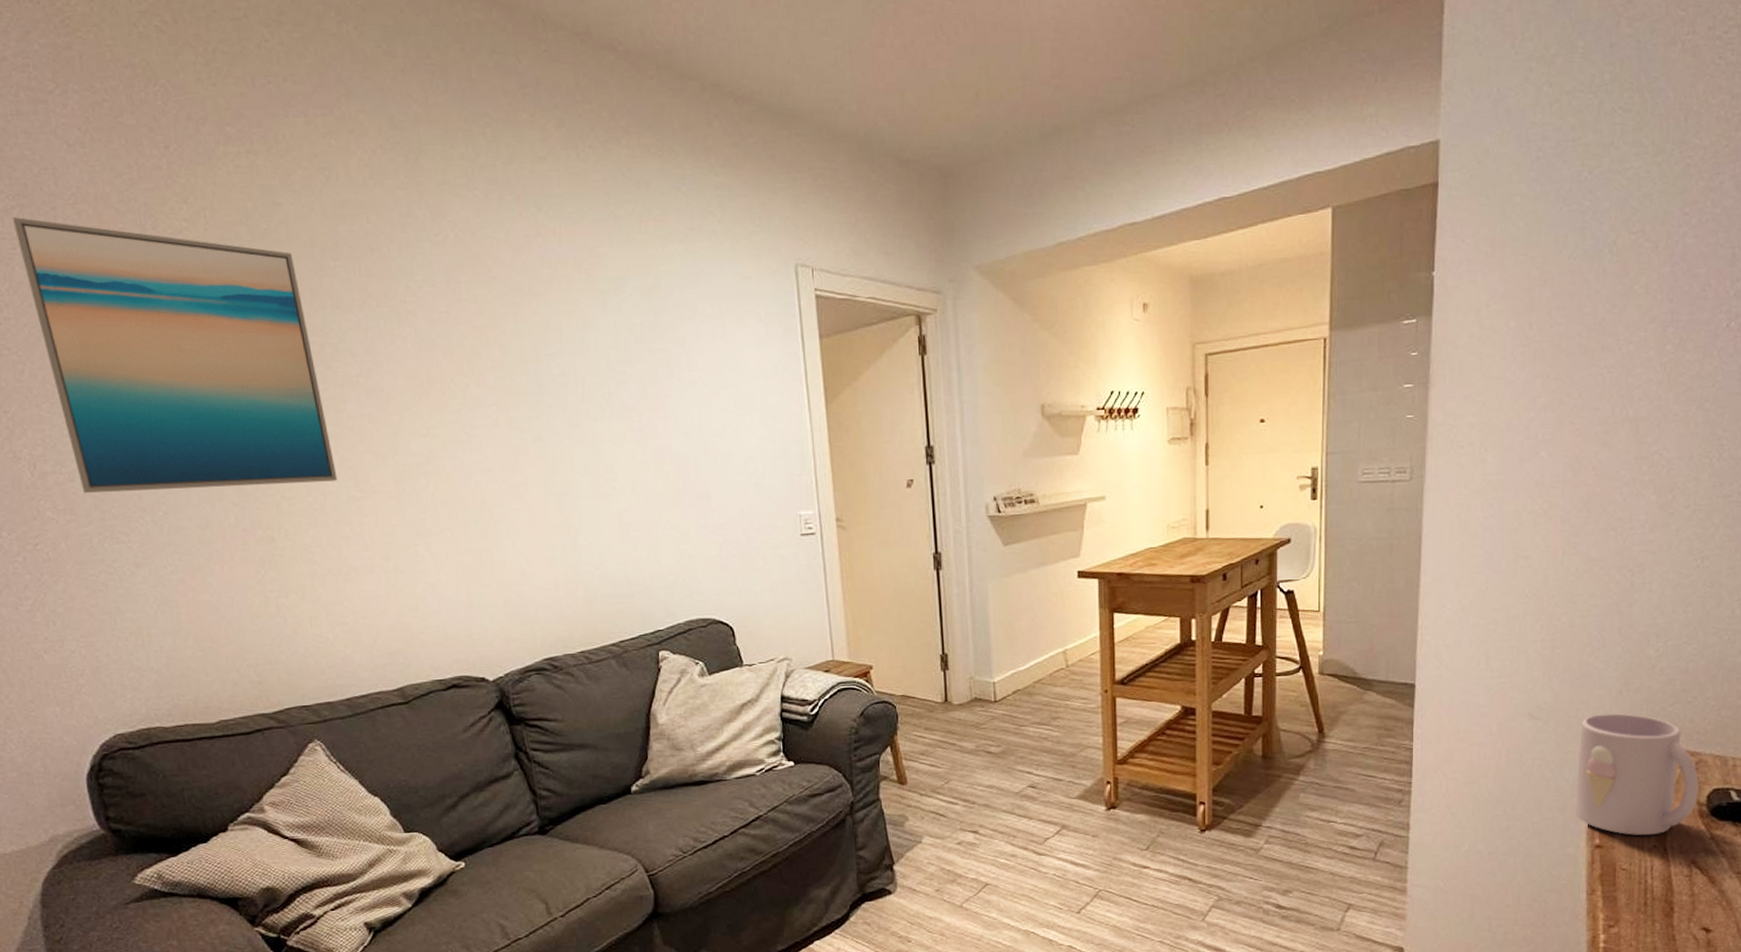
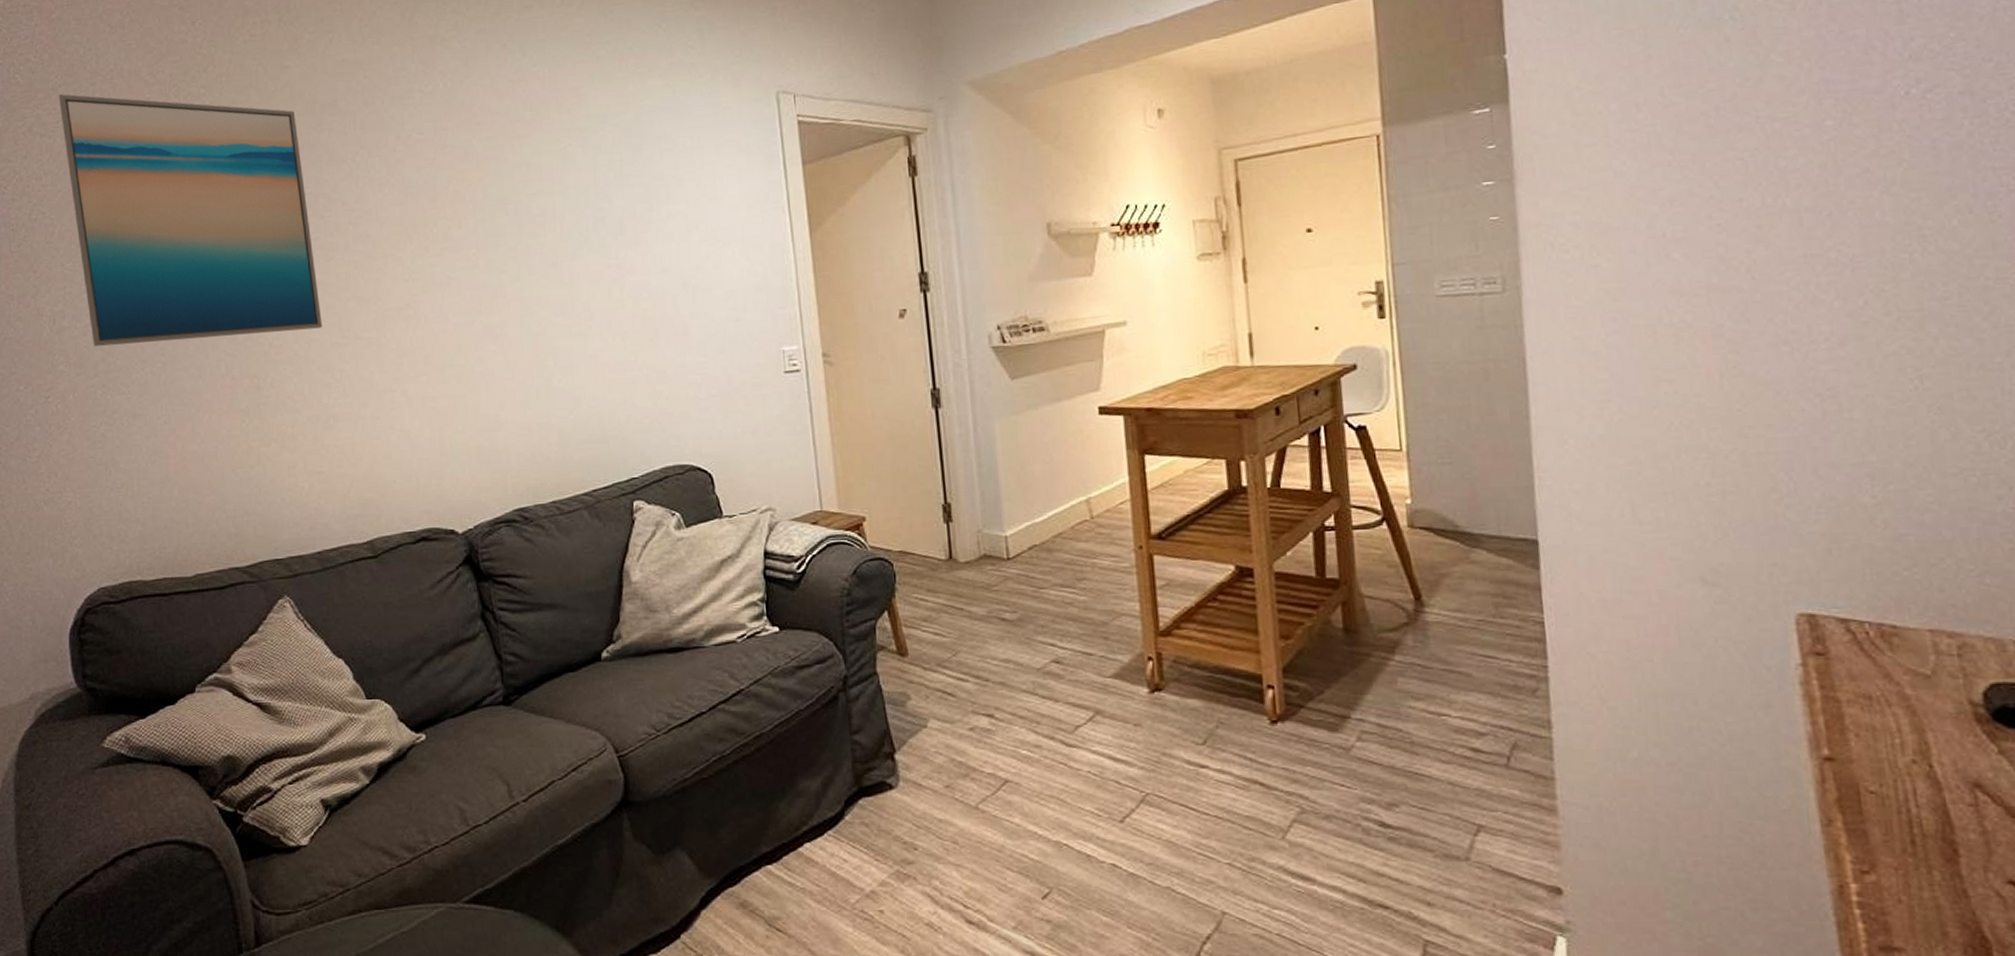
mug: present [1574,713,1700,836] -> none [1778,579,1969,746]

